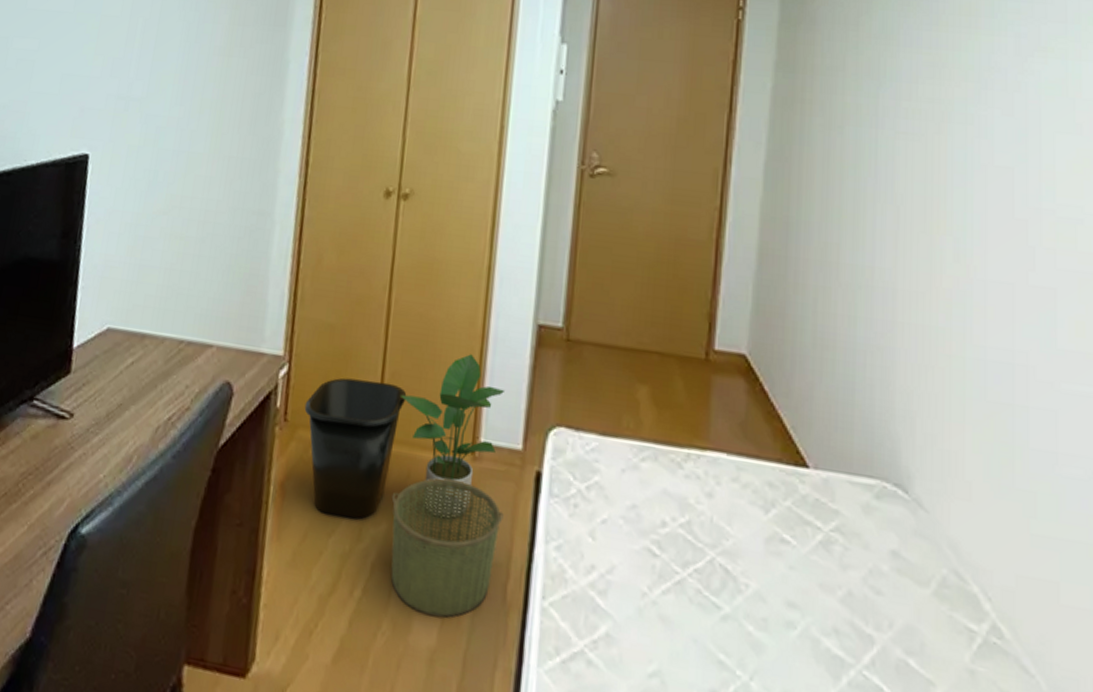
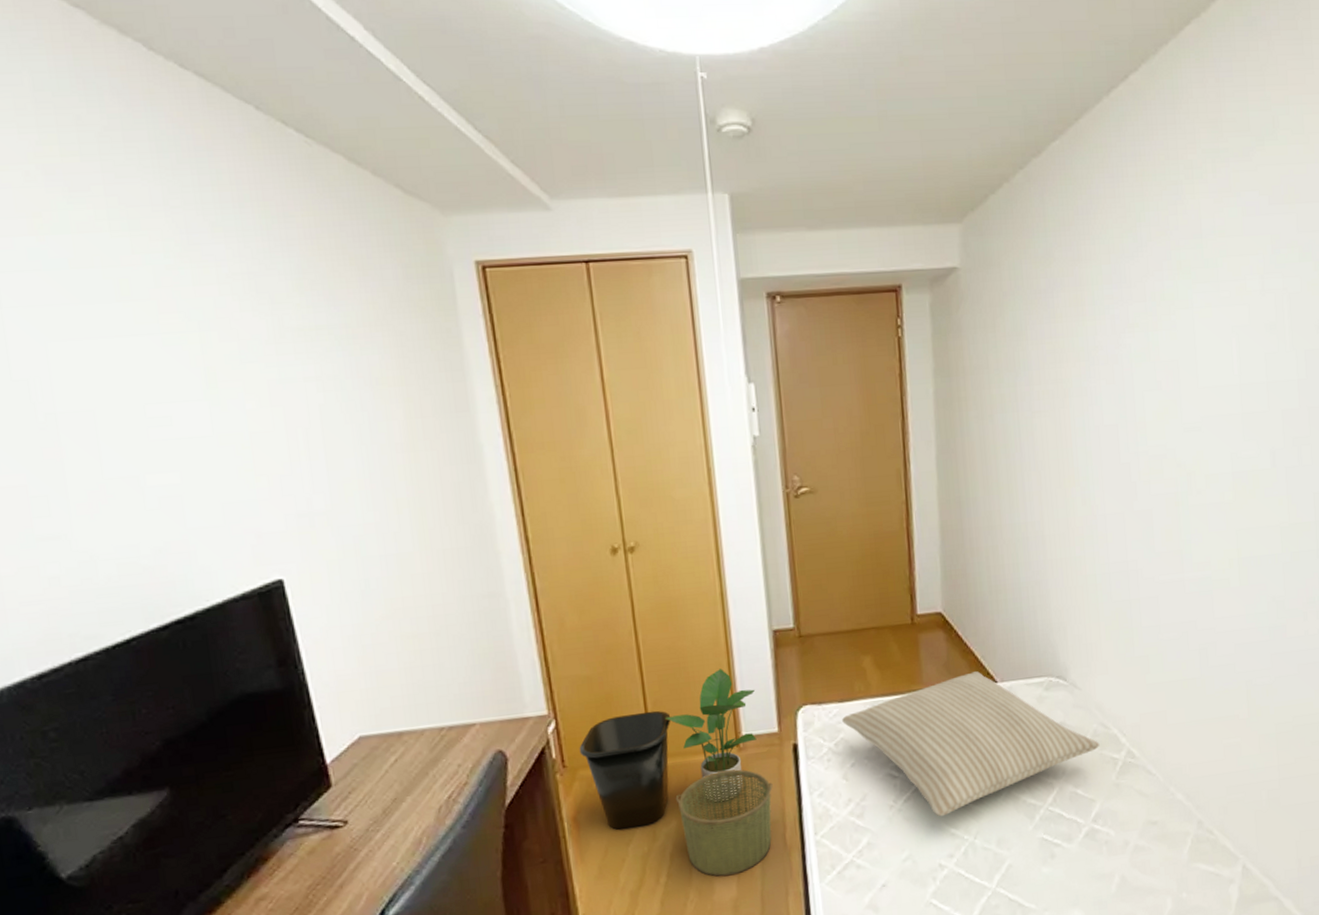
pillow: none [599,443,950,632] -> present [841,671,1100,817]

